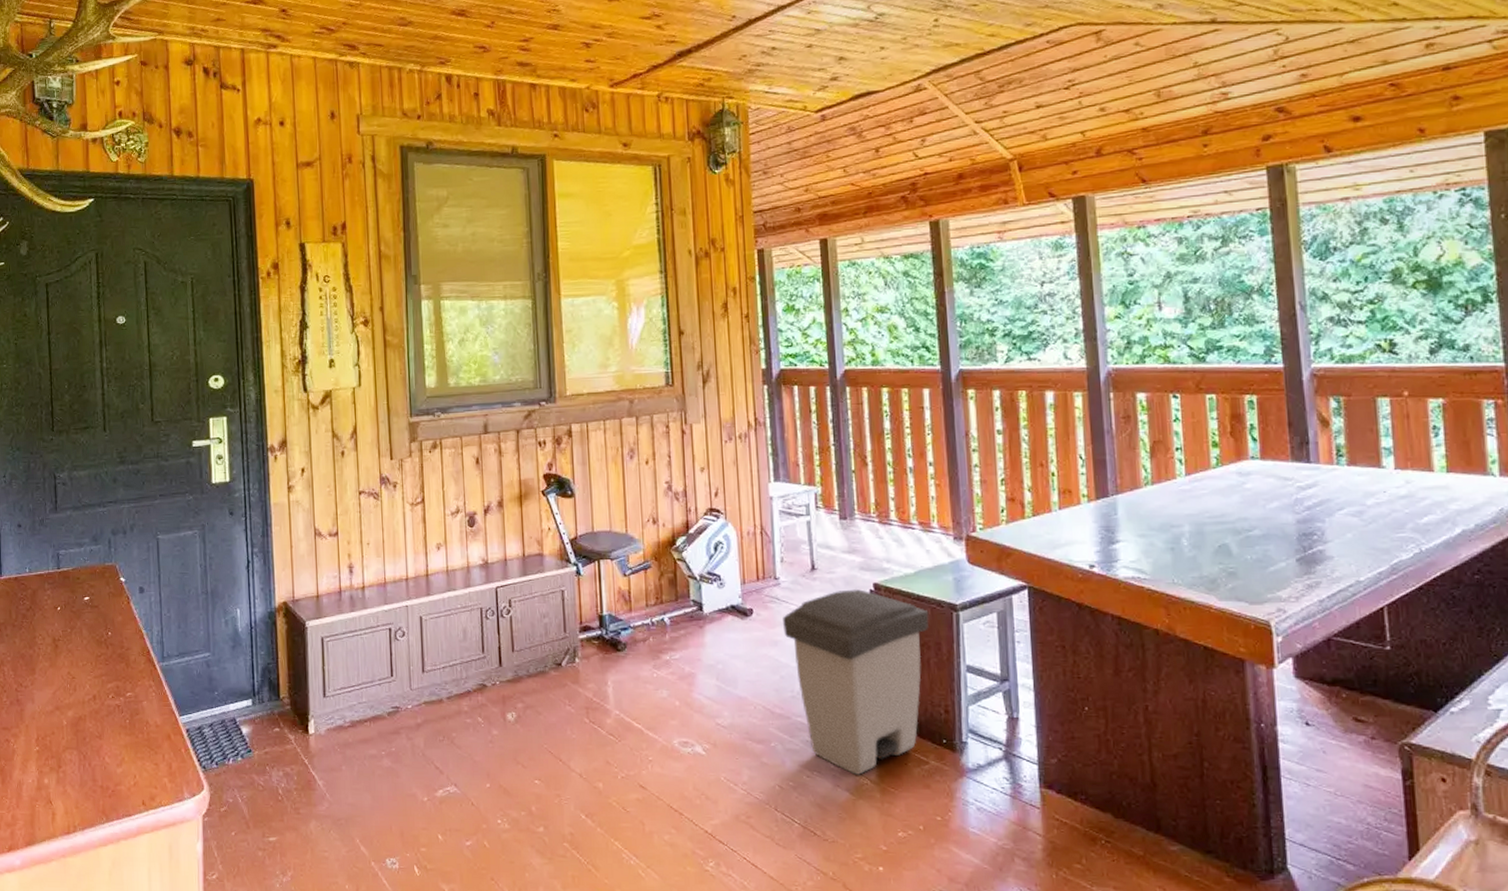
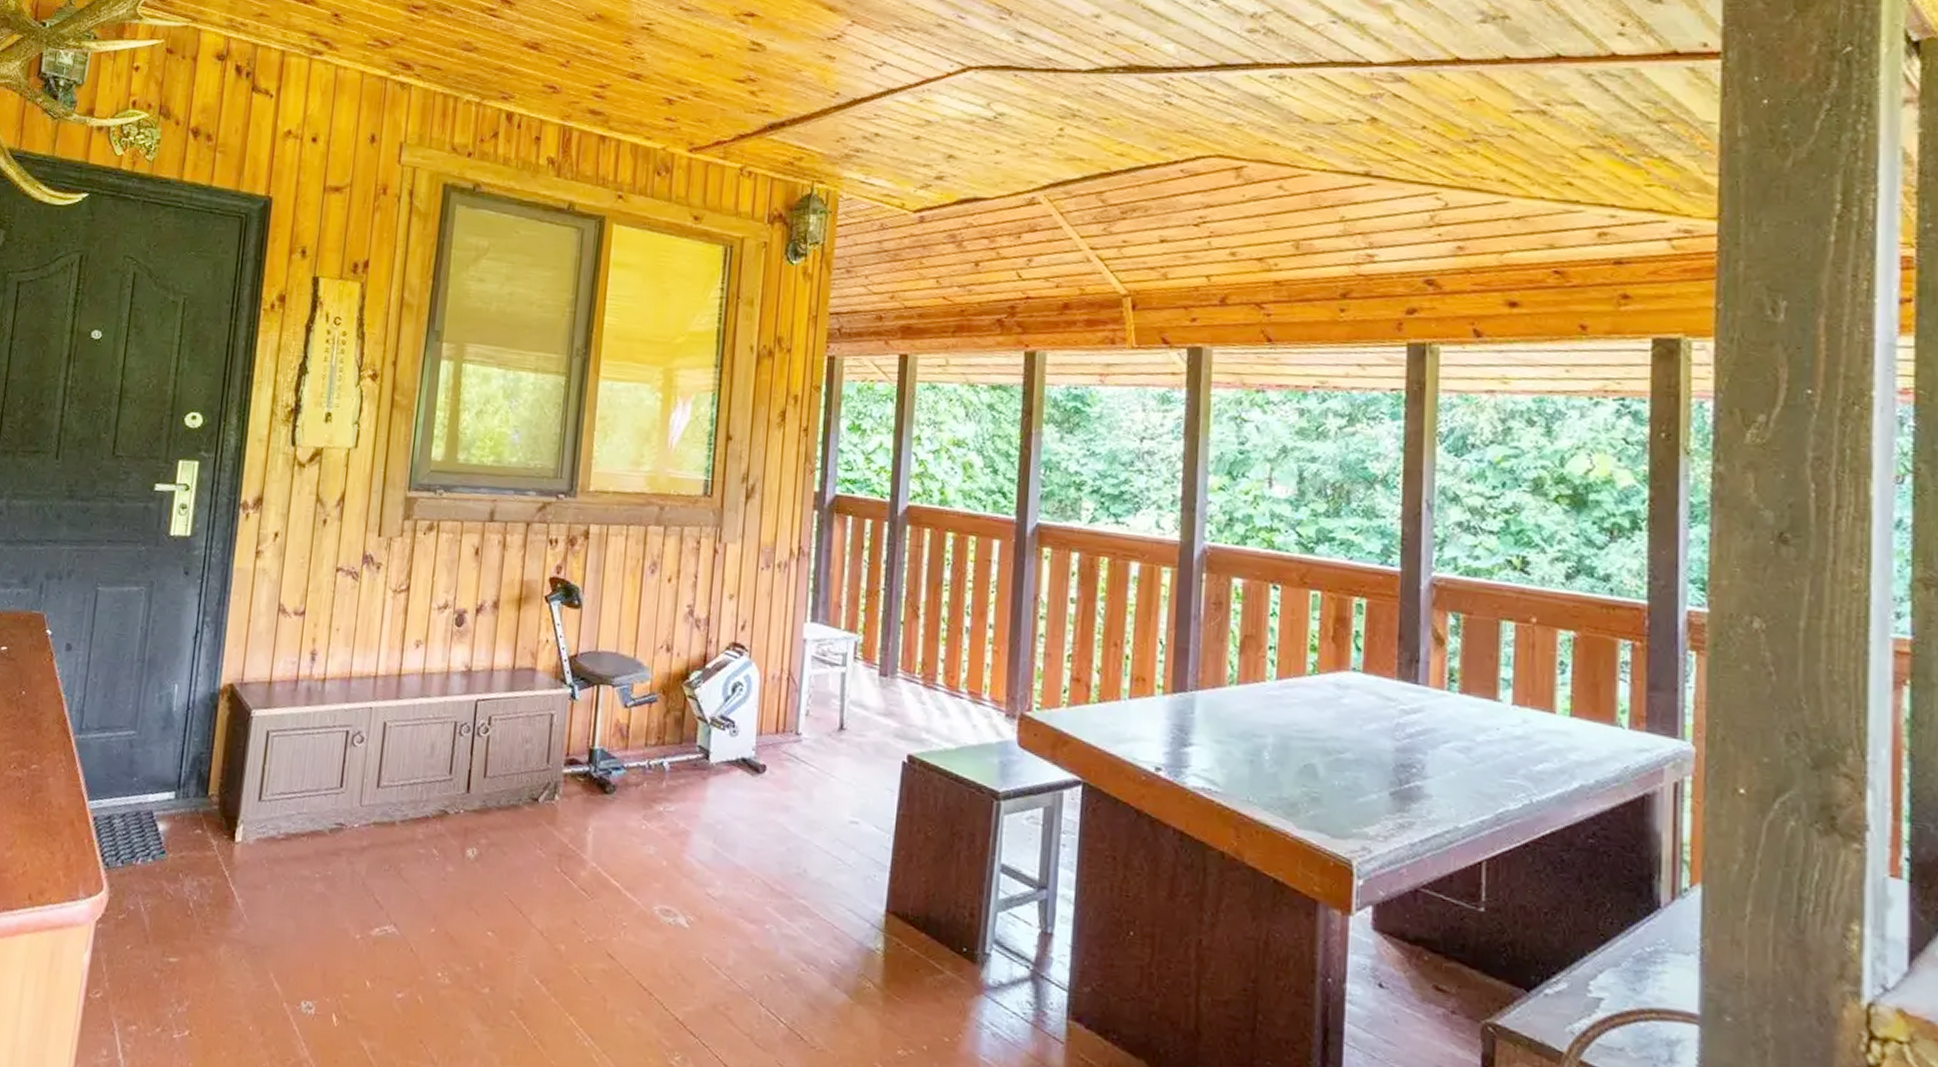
trash can: present [783,589,929,775] -> none [798,757,966,976]

